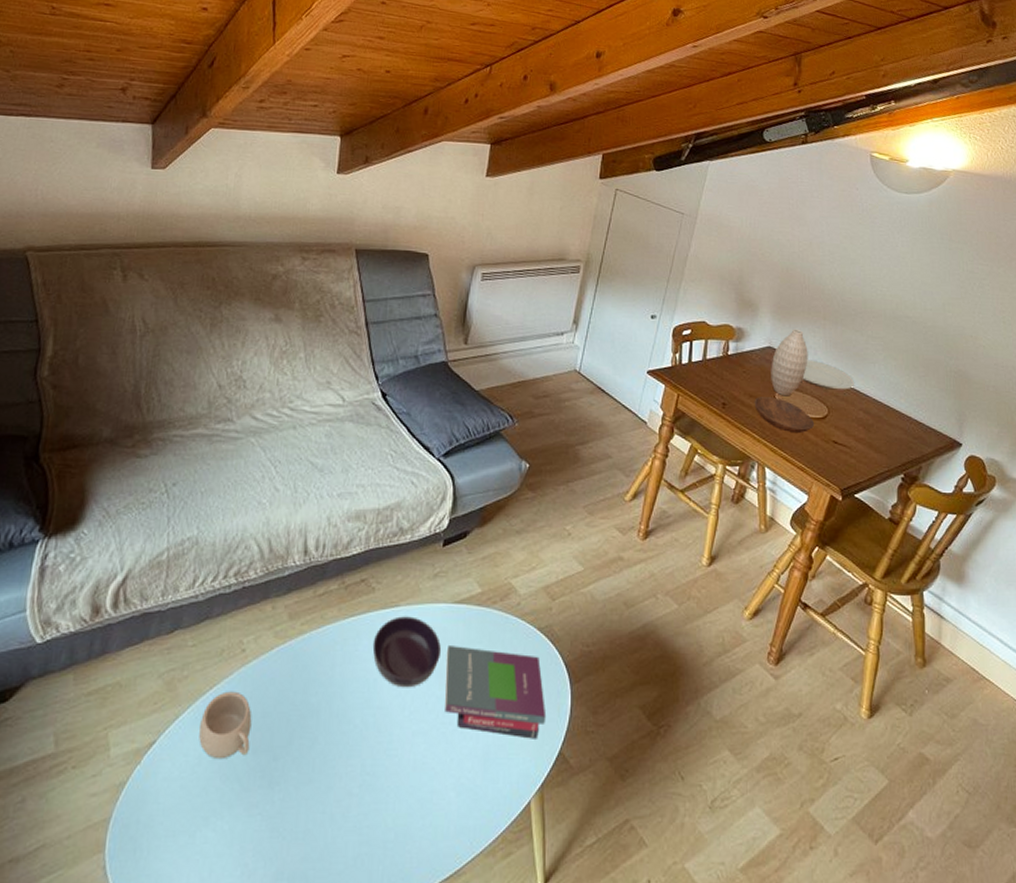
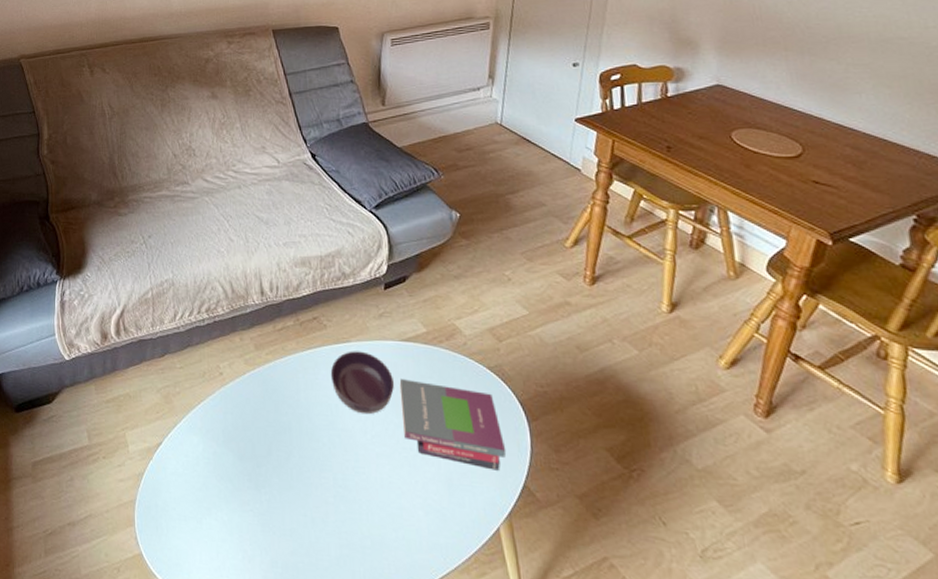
mug: present [199,691,252,760] -> none [194,406,236,462]
bowl: present [754,397,815,434] -> none [705,137,786,175]
vase: present [771,329,808,396] -> none [722,63,770,136]
plate: present [802,359,854,390] -> none [764,95,835,125]

